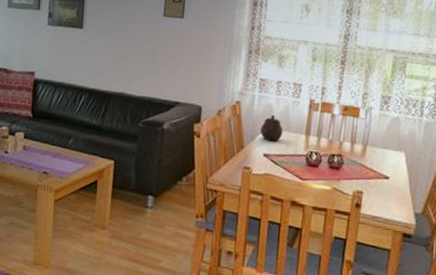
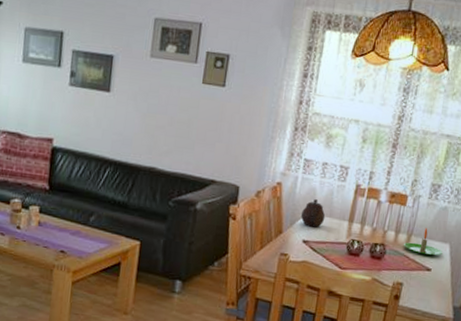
candle: none [359,137,399,164] -> present [403,227,443,256]

